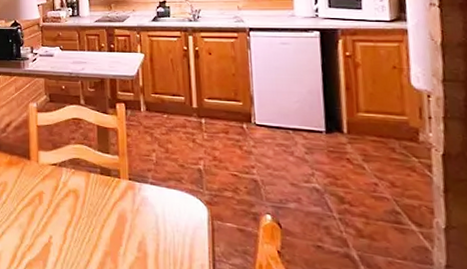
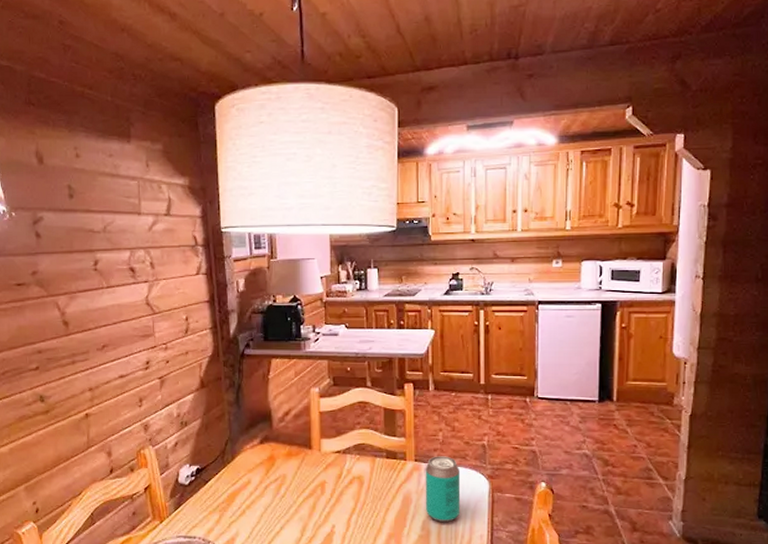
beverage can: none [139,176,178,247] -> present [425,456,461,523]

